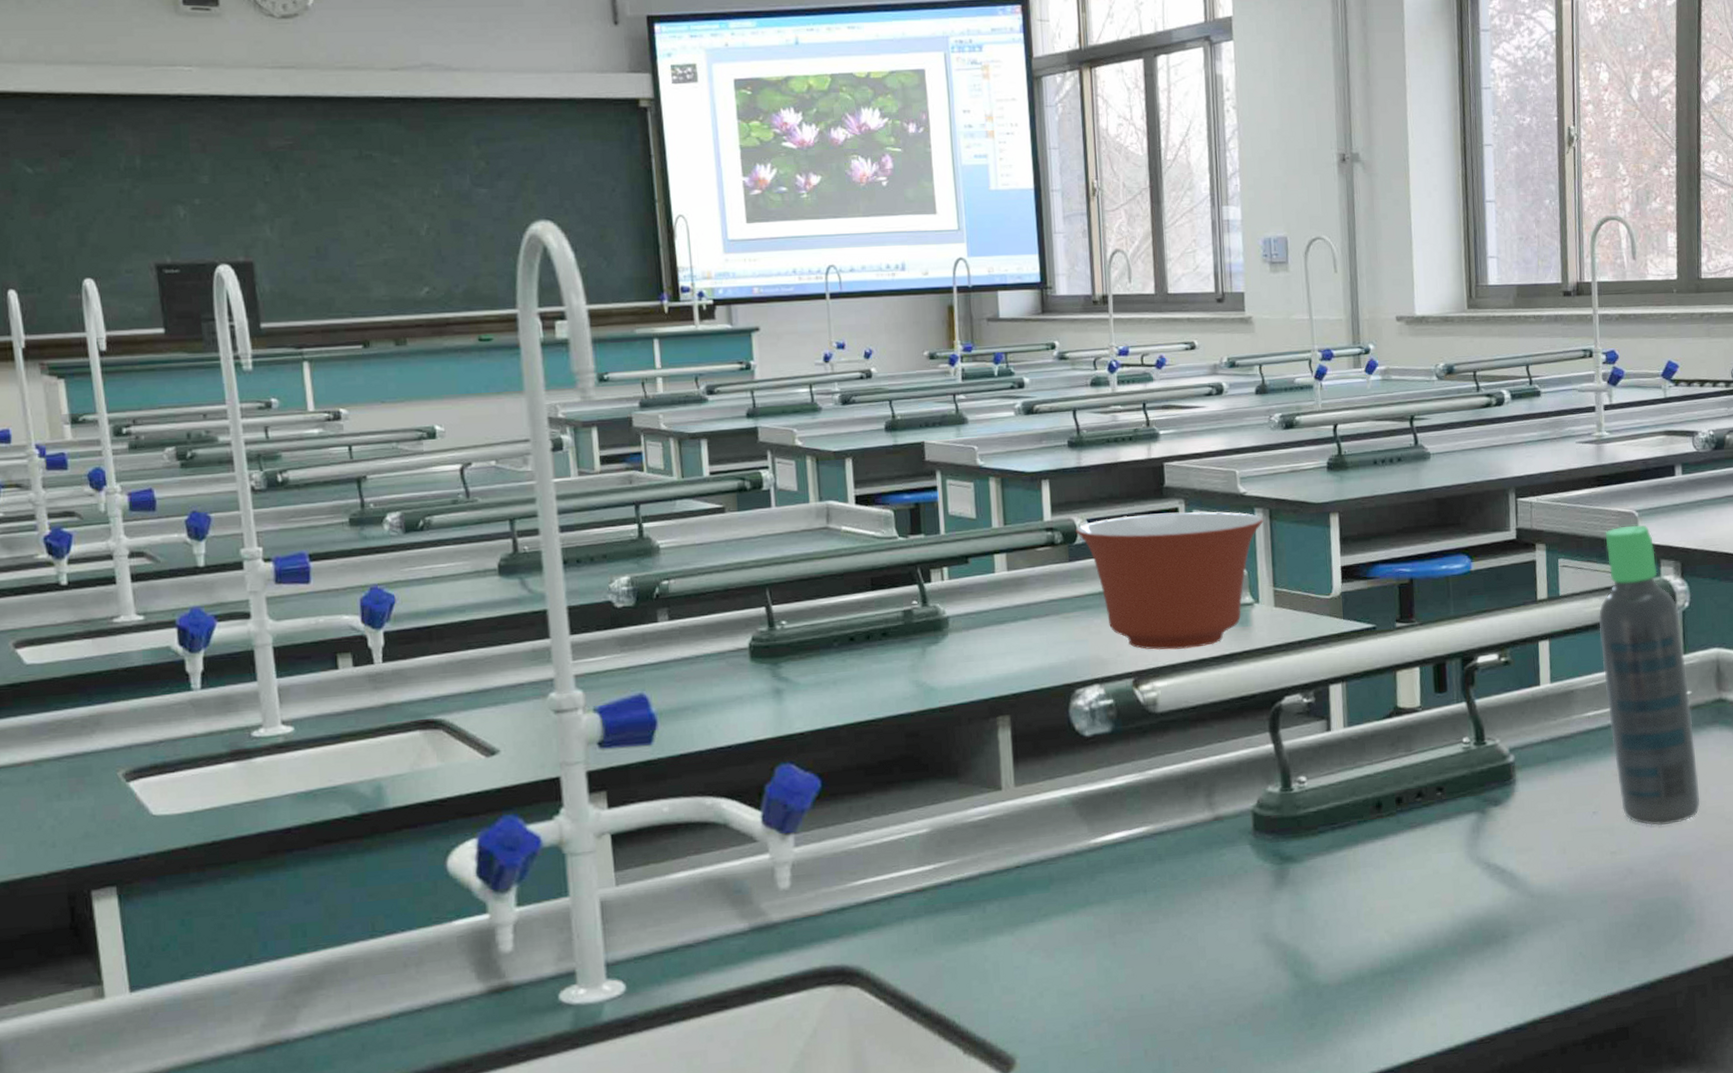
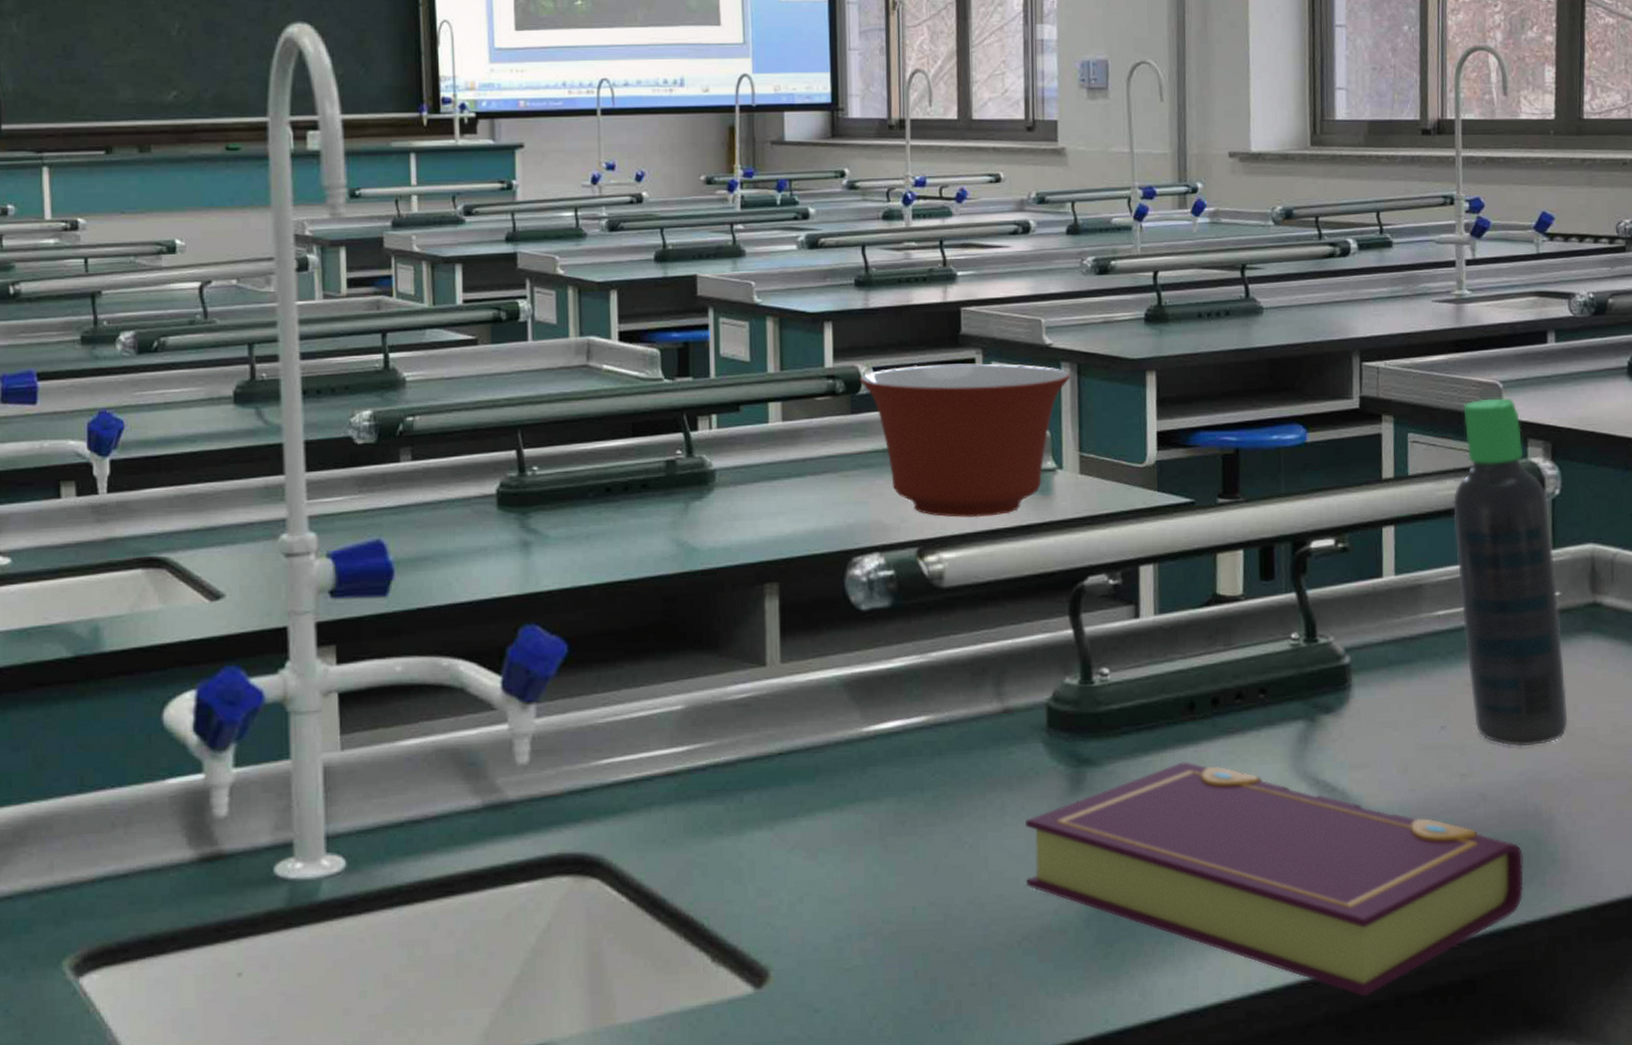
book: none [1237,854,1667,1048] -> present [1025,762,1524,997]

